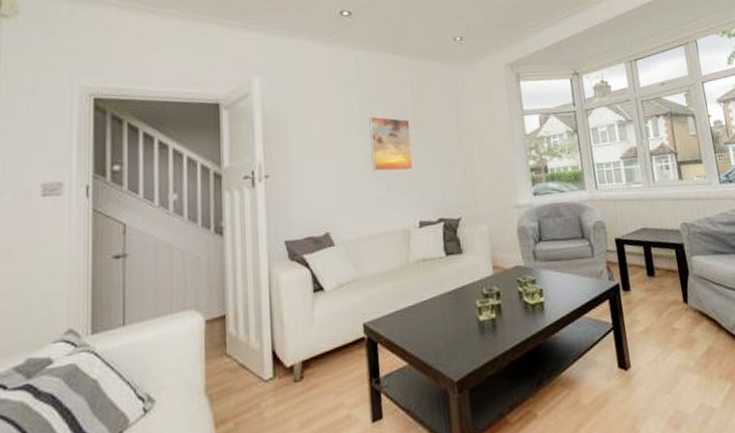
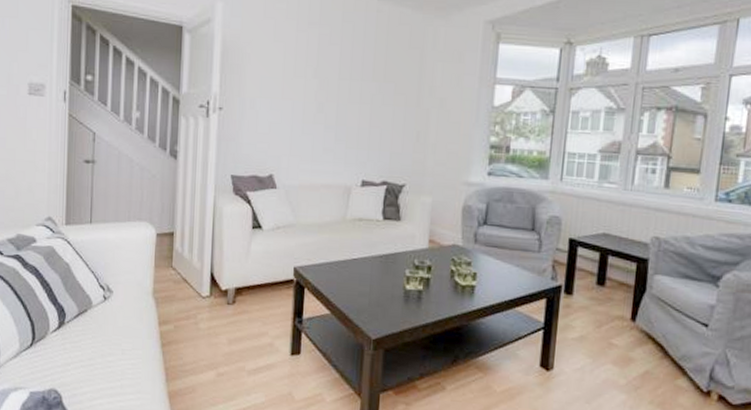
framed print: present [369,116,414,172] -> none [323,61,368,126]

